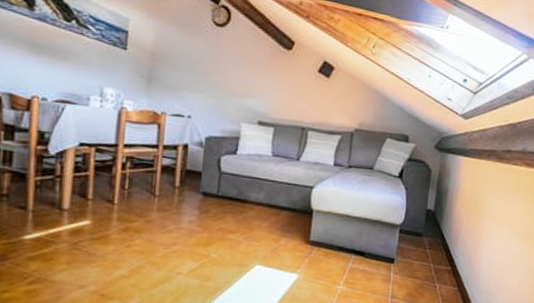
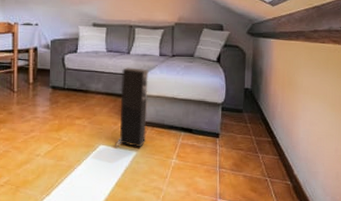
speaker: none [274,176,320,271] -> present [115,67,149,148]

